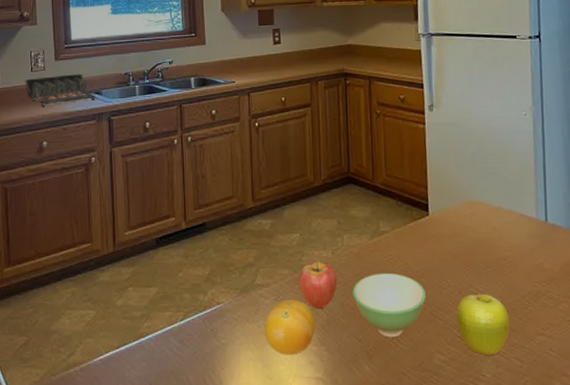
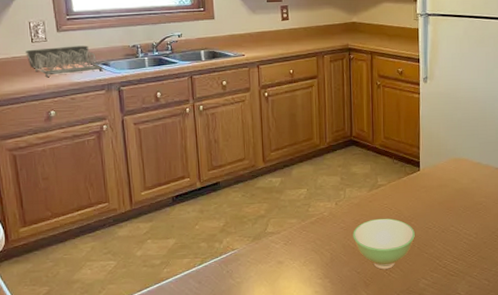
fruit: present [264,299,316,355] -> none [275,243,321,288]
fruit: present [299,255,337,308] -> none [306,206,340,249]
fruit: present [456,293,510,356] -> none [439,231,482,279]

